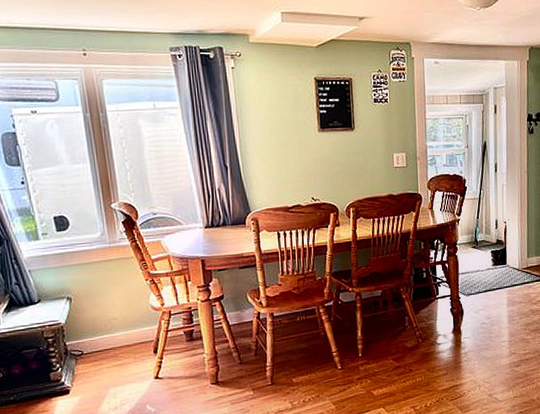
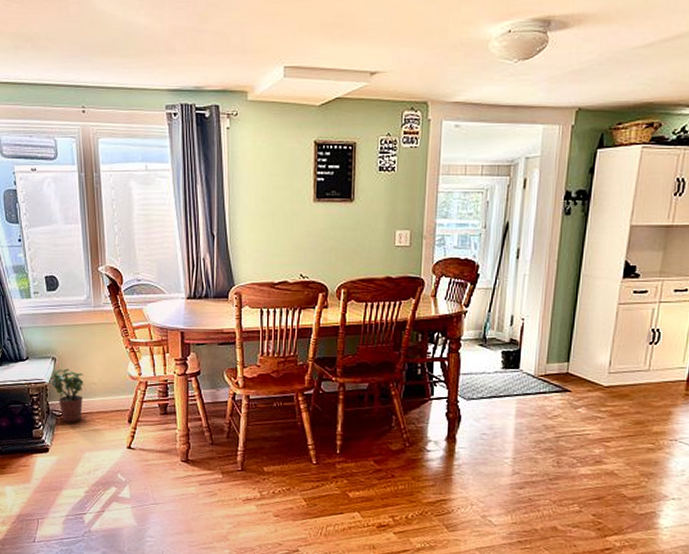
potted plant: none [63,306,104,361] -> present [48,368,84,422]

